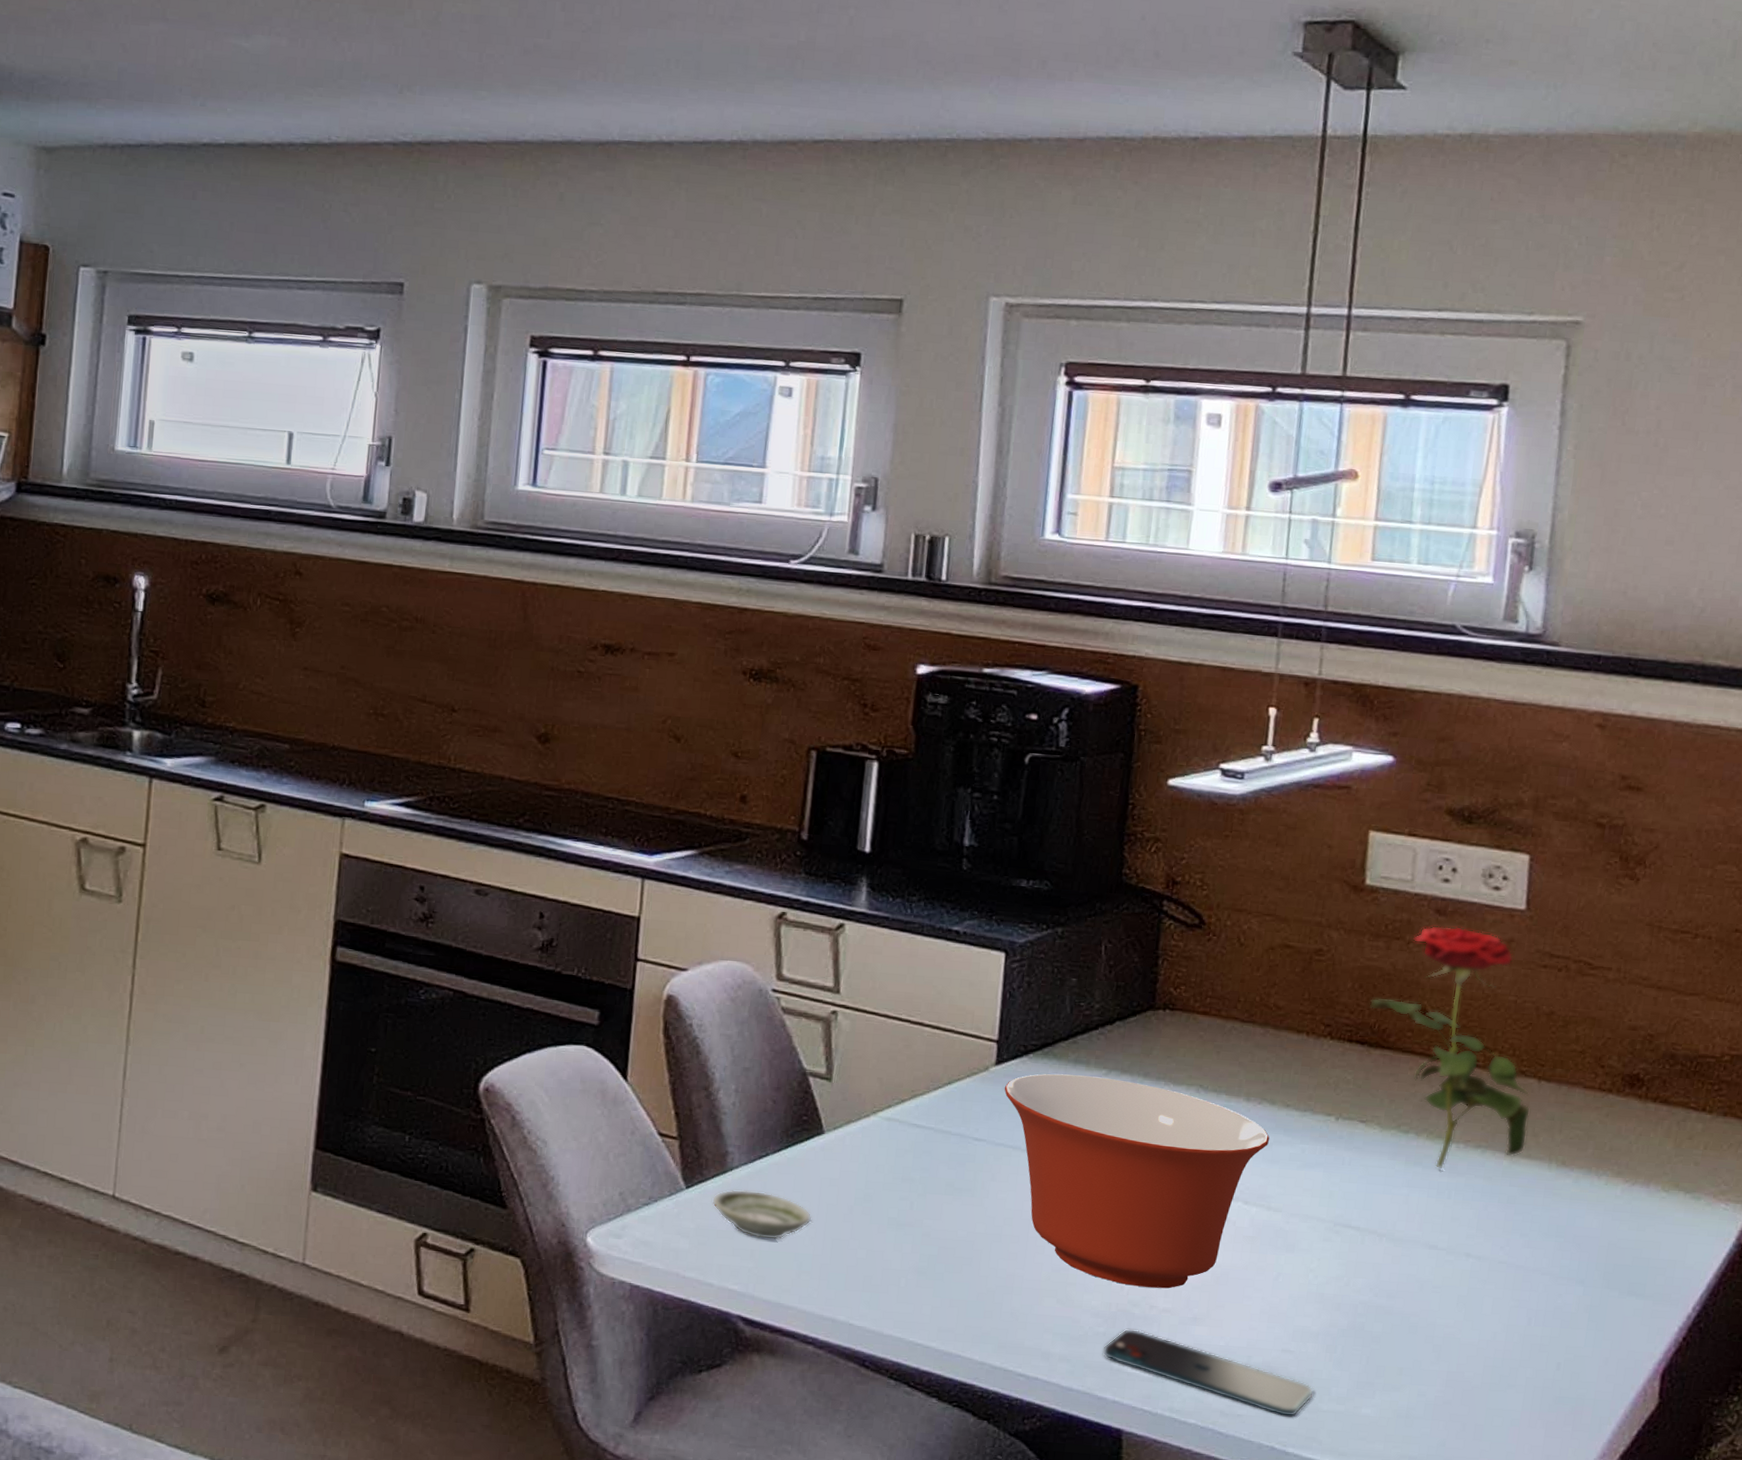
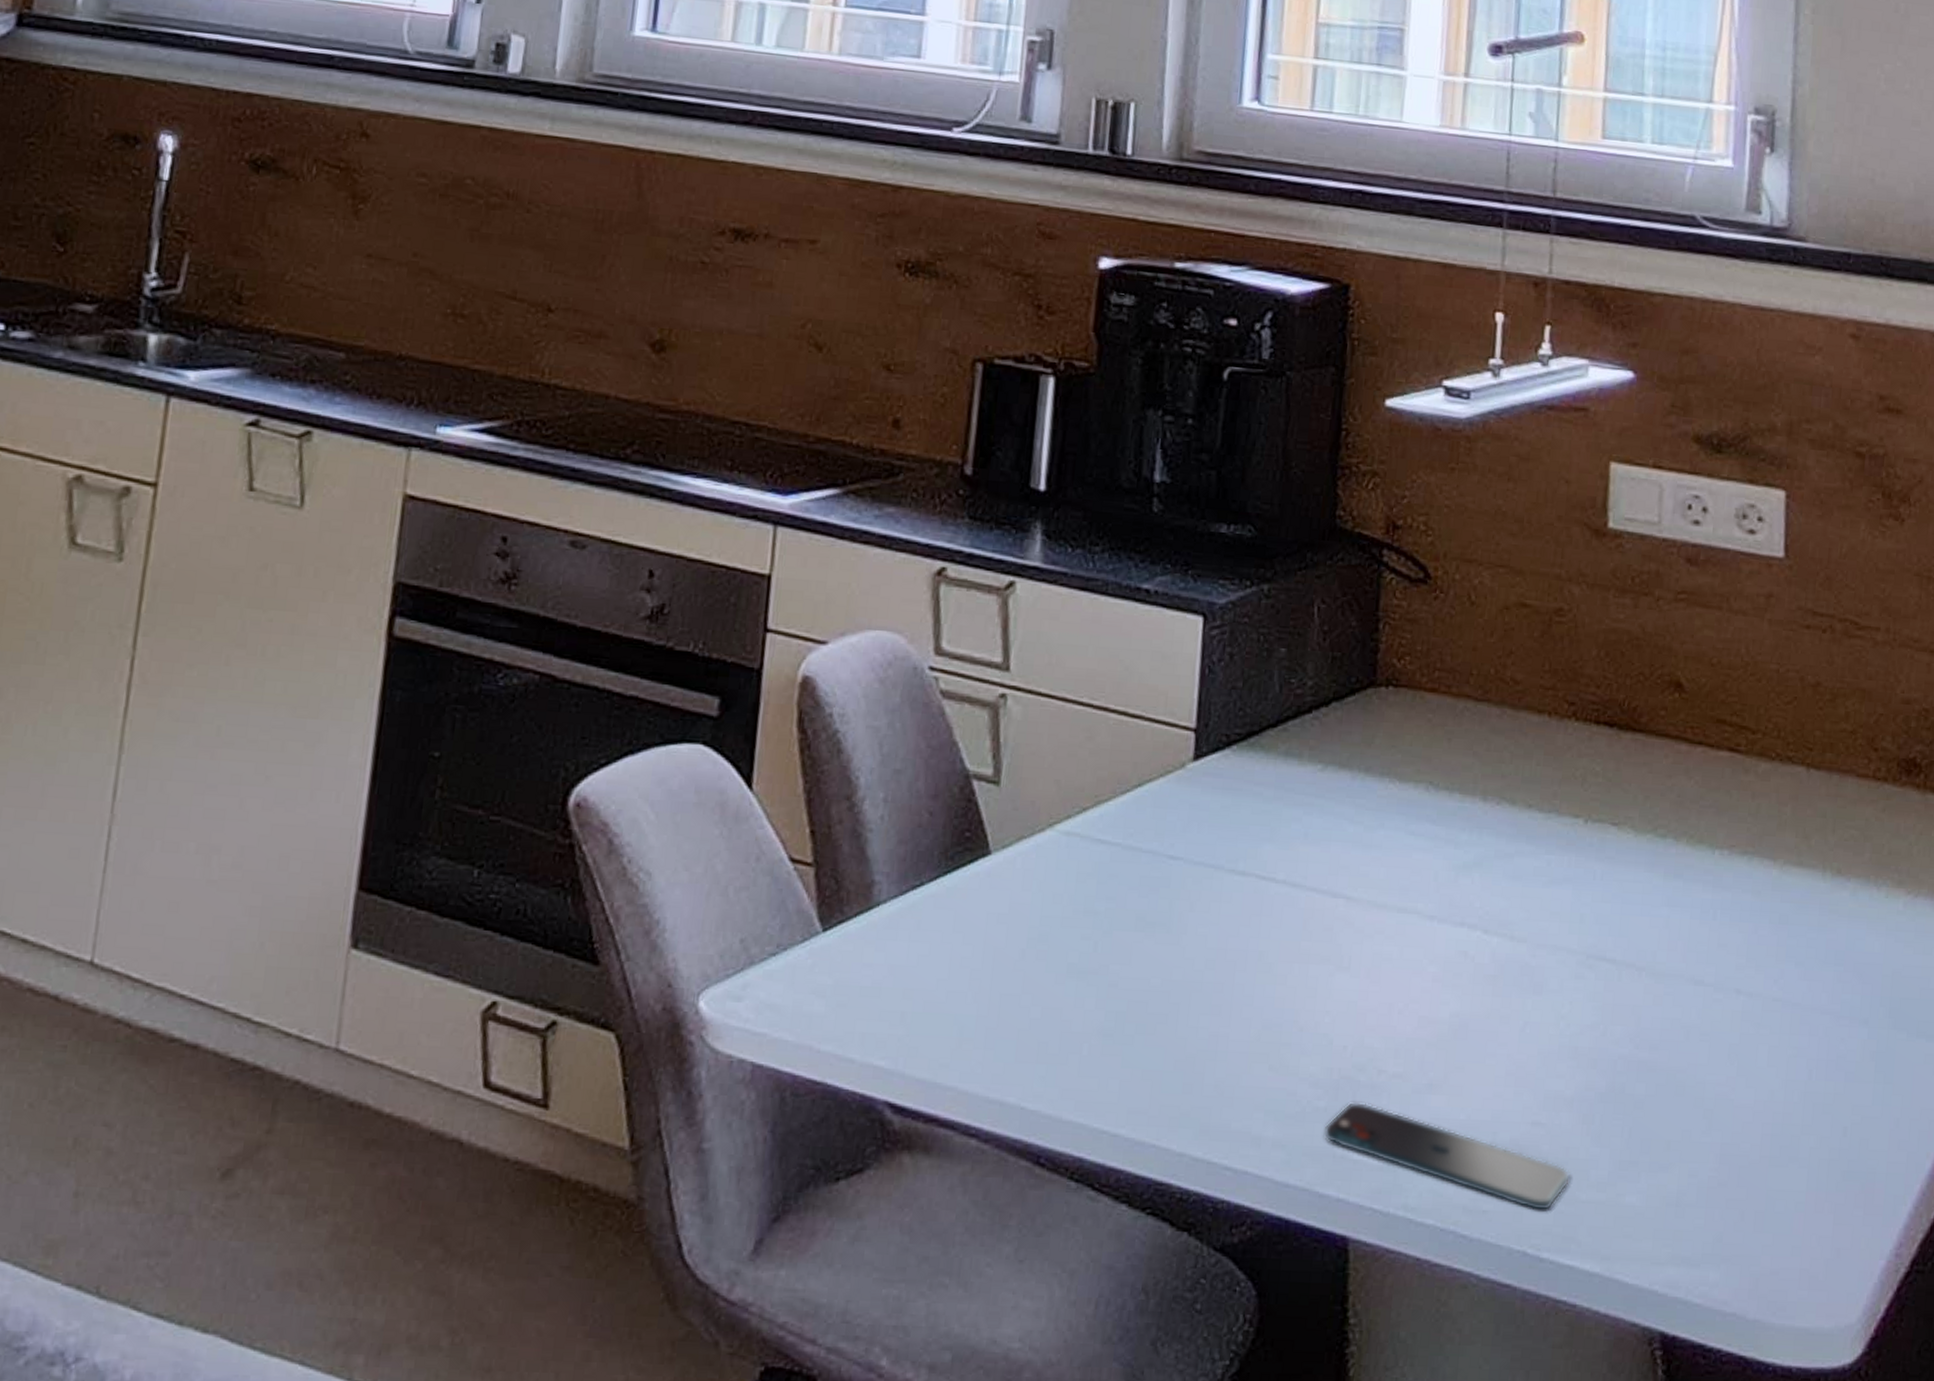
saucer: present [712,1189,812,1240] -> none [854,930,976,998]
mixing bowl: present [1004,1073,1270,1289] -> none [1203,770,1510,1047]
flower: present [1369,926,1531,1169] -> none [1617,578,1800,883]

